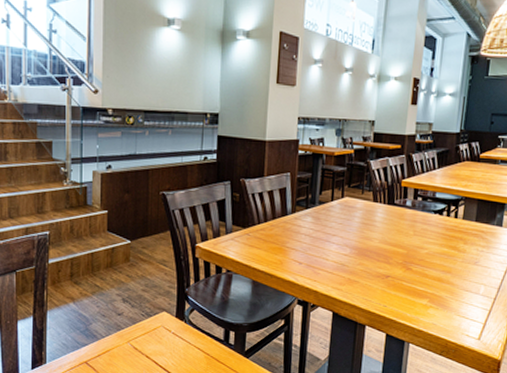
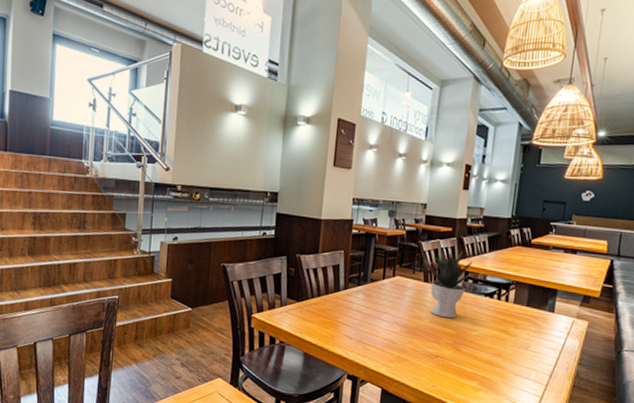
potted plant: none [372,165,424,238] -> present [424,247,474,319]

